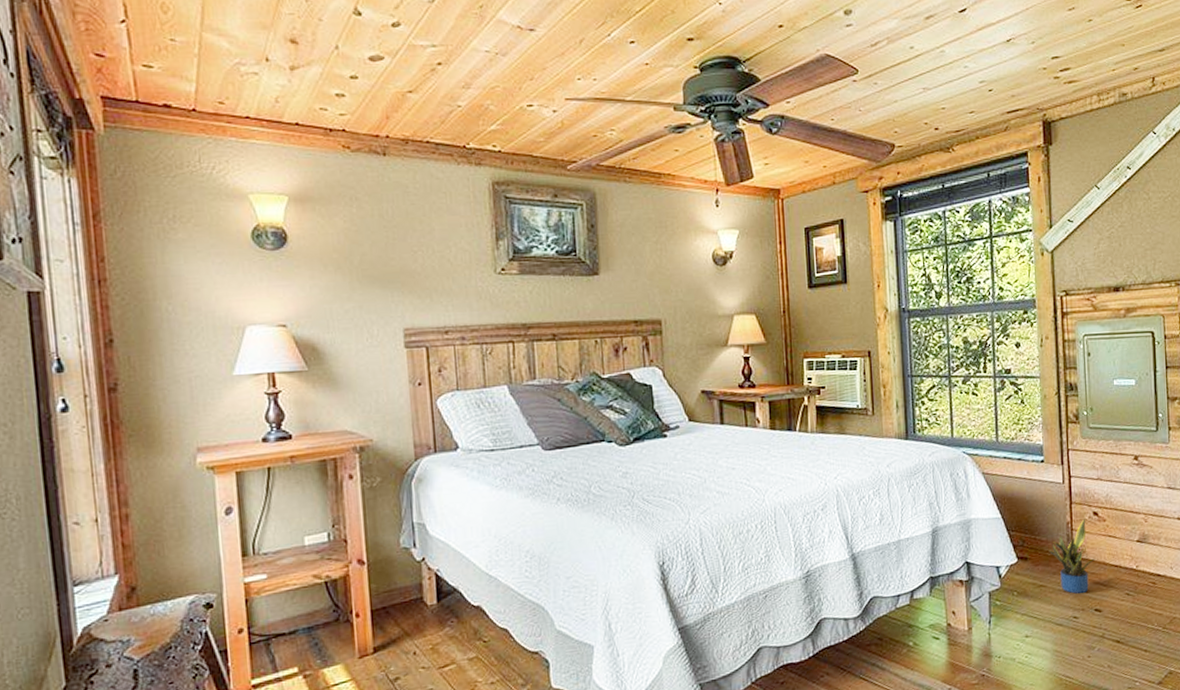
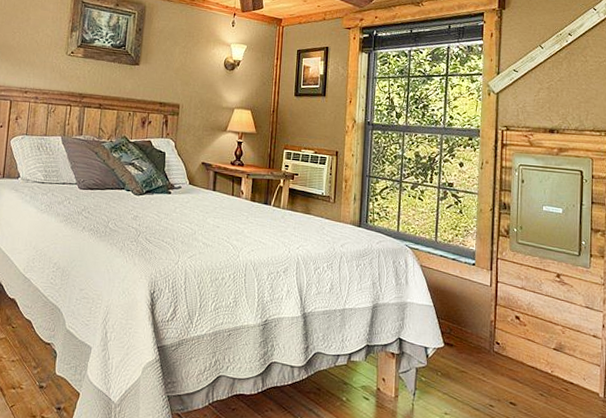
potted plant: present [1048,519,1095,594] -> none [472,320,514,385]

